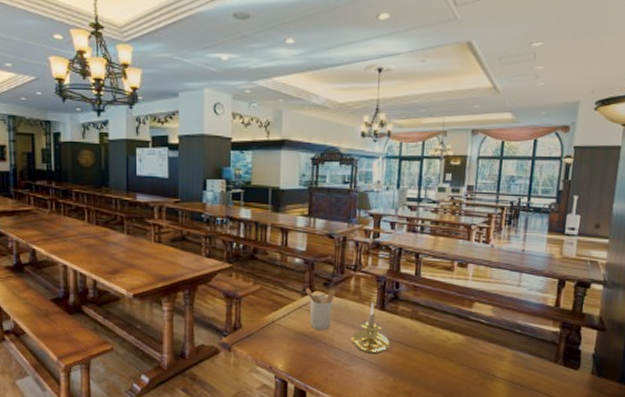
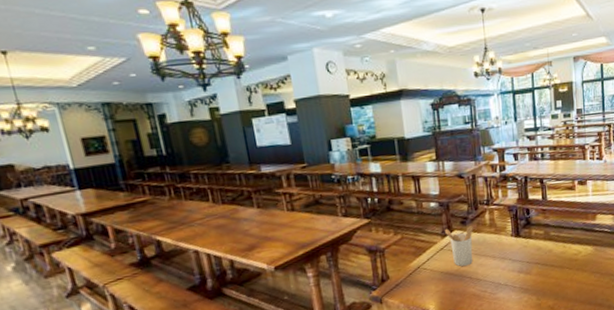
candle holder: present [350,302,390,355] -> none [493,231,529,280]

